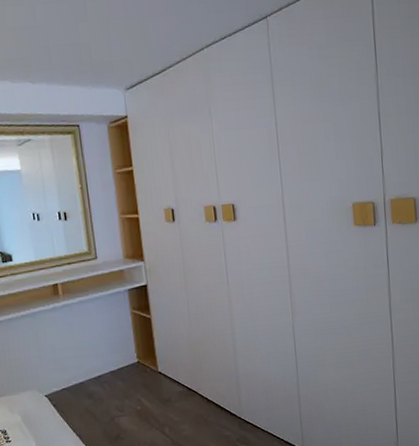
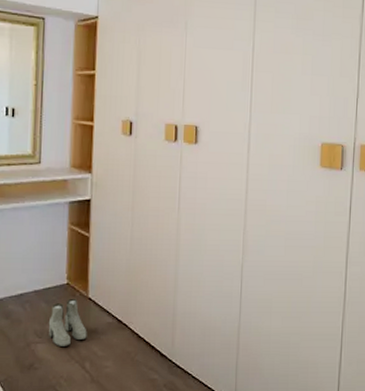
boots: none [126,374,163,417] -> present [48,298,87,346]

